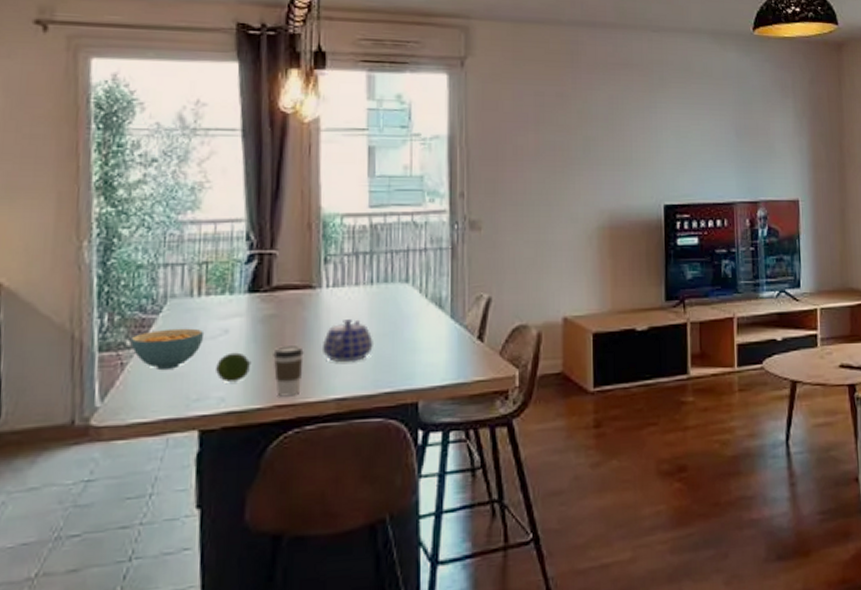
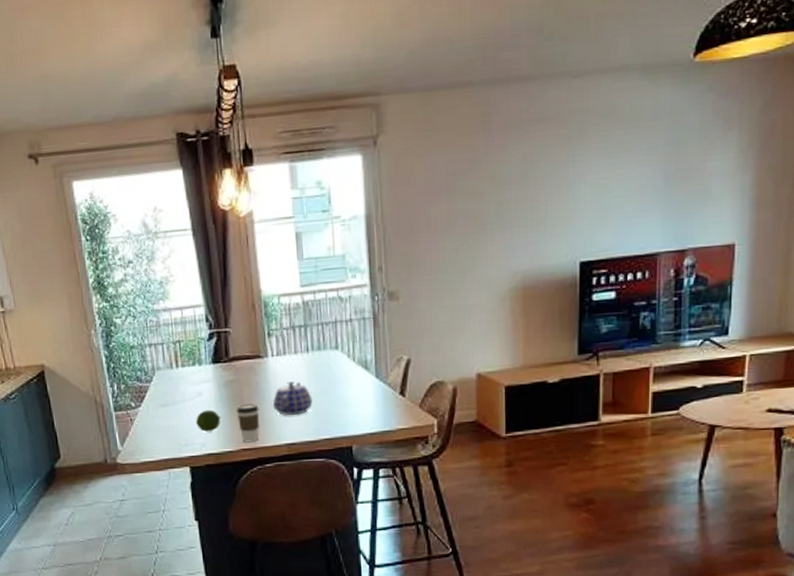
cereal bowl: present [130,328,205,369] -> none [134,392,185,423]

